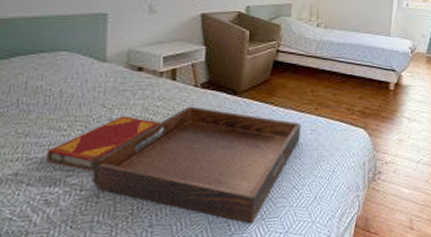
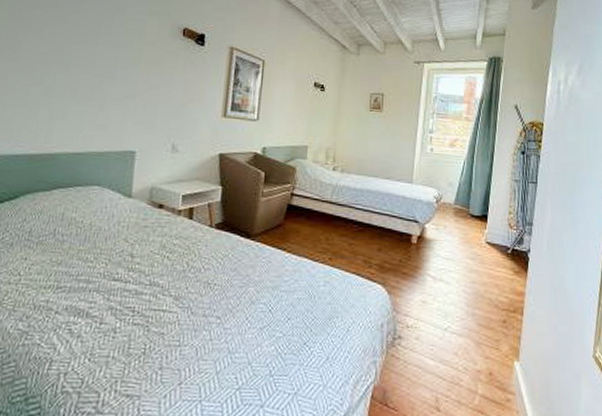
hardback book: present [46,116,160,172] -> none [73,252,176,306]
serving tray: present [93,106,300,224] -> none [111,246,314,380]

